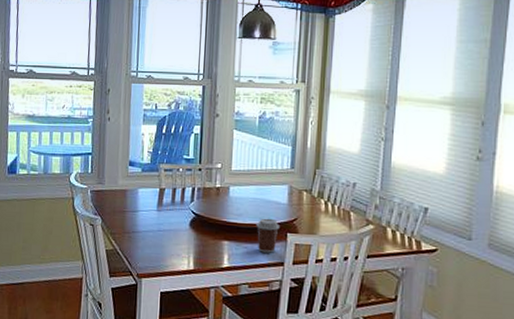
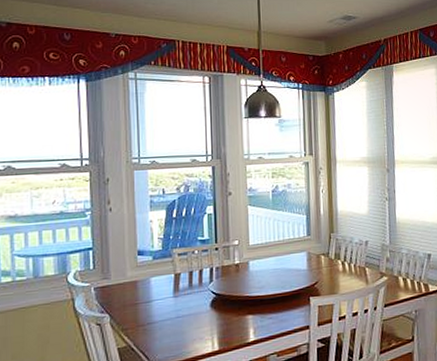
coffee cup: present [256,218,281,253] -> none [279,285,303,320]

